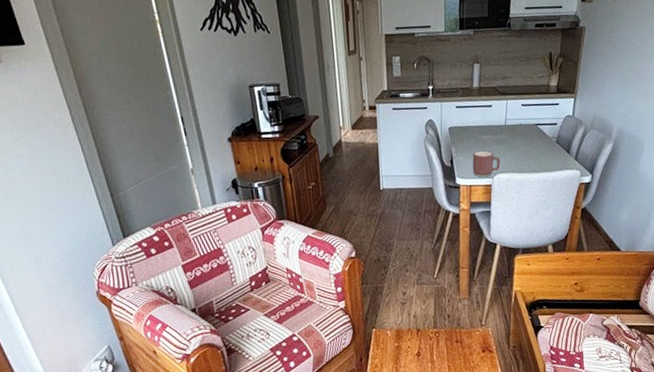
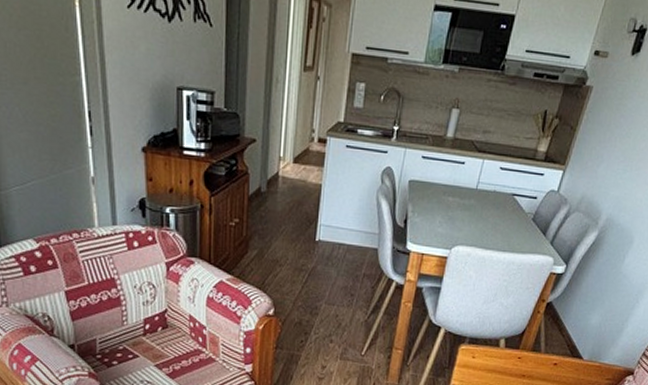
mug: present [472,151,501,177] -> none [428,214,463,246]

